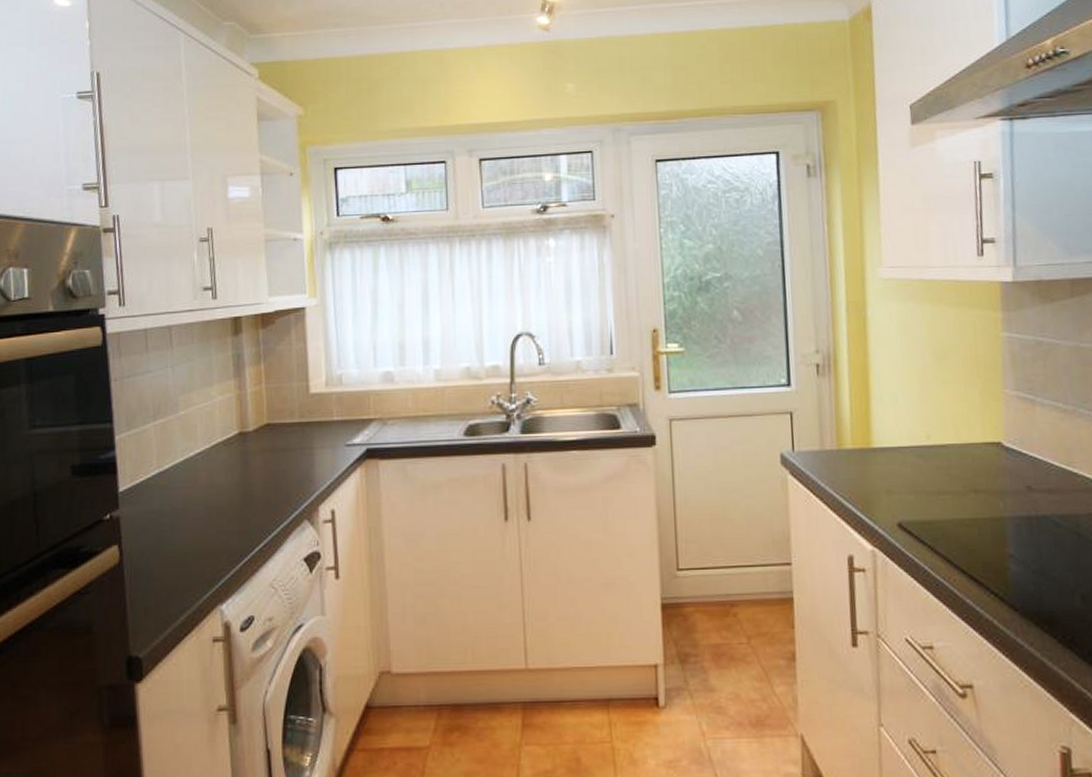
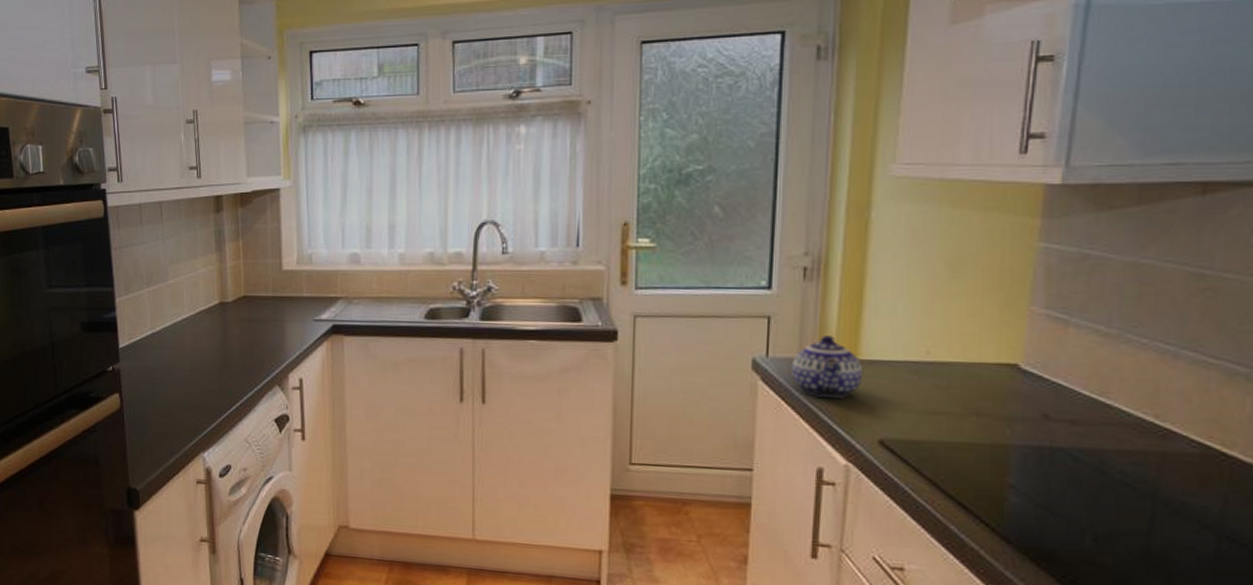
teapot: none [815,427,878,486] -> present [792,335,864,398]

